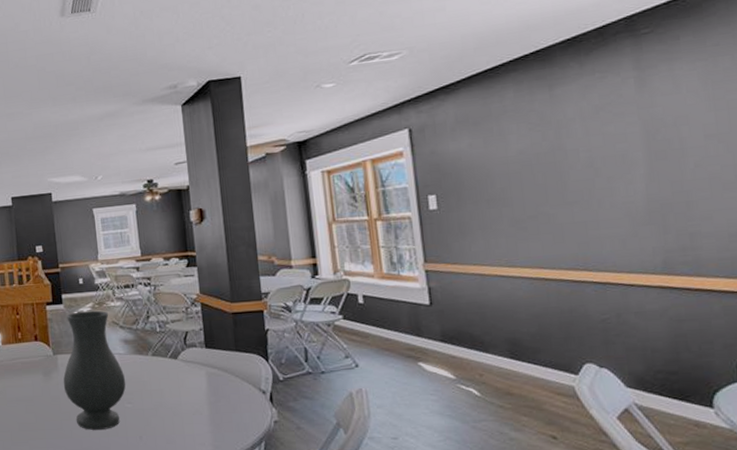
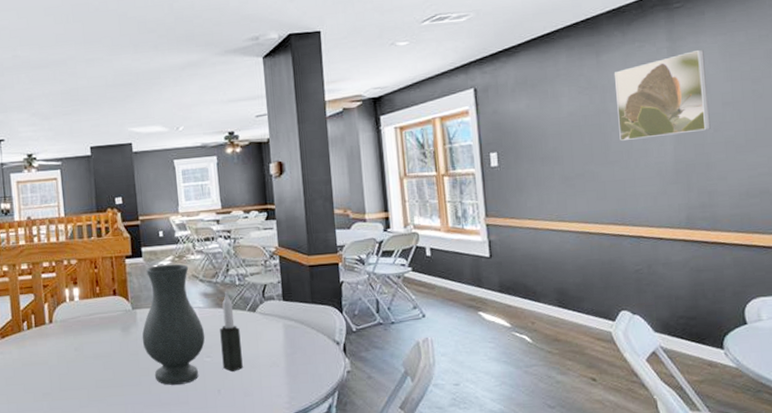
candle: none [141,338,165,418] -> present [220,291,243,372]
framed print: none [570,77,691,179] -> present [613,49,711,141]

